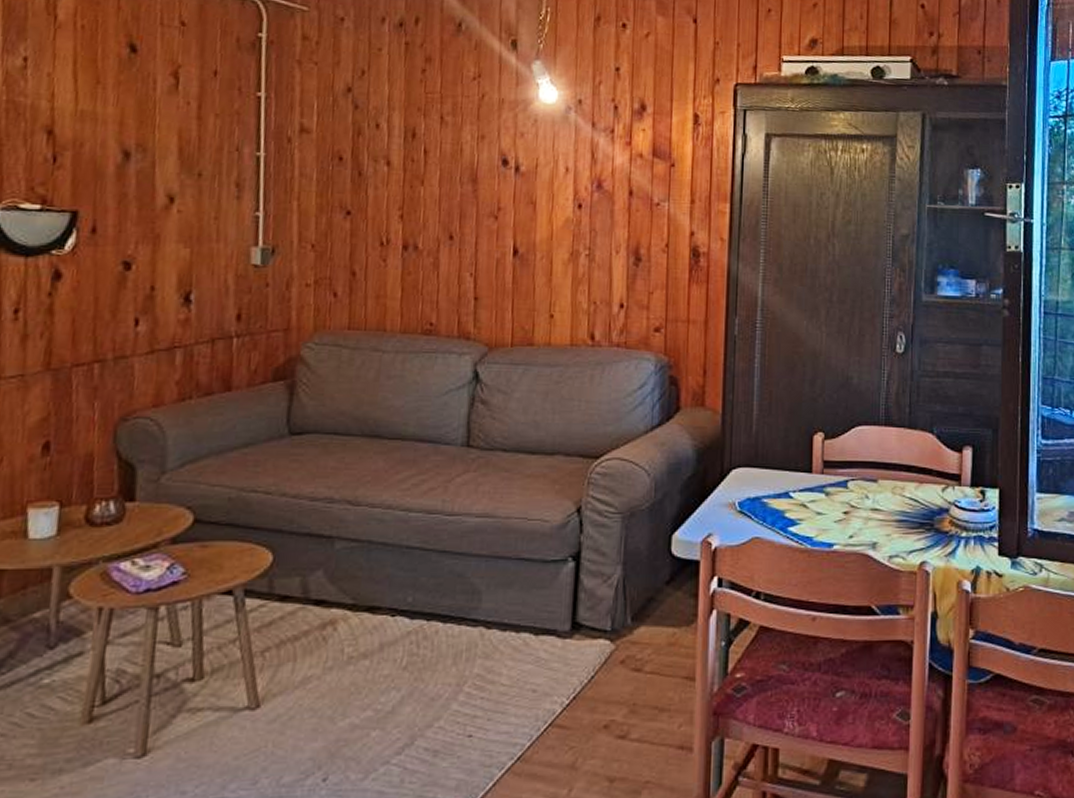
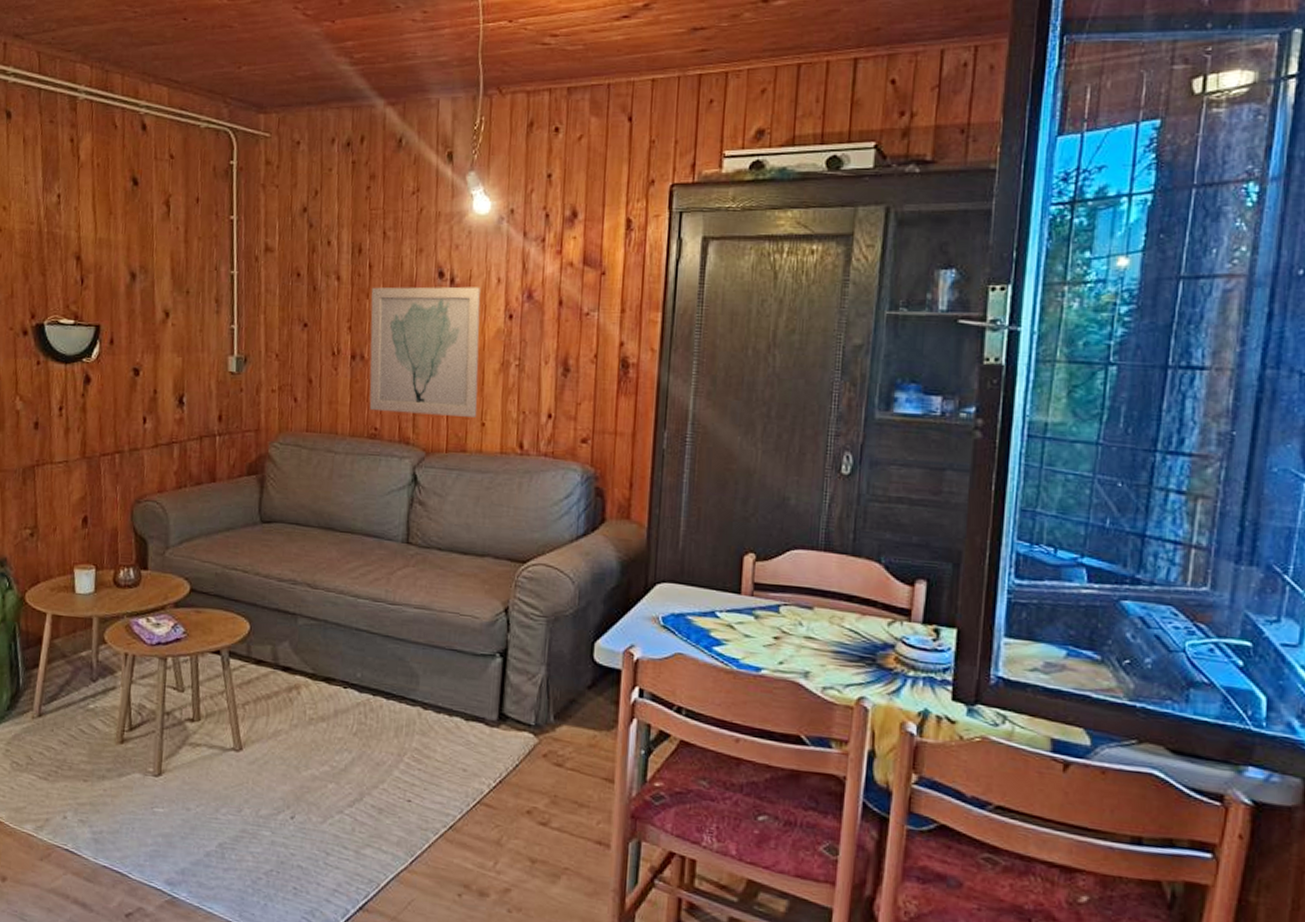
wall art: none [423,173,548,309] -> present [369,286,481,417]

